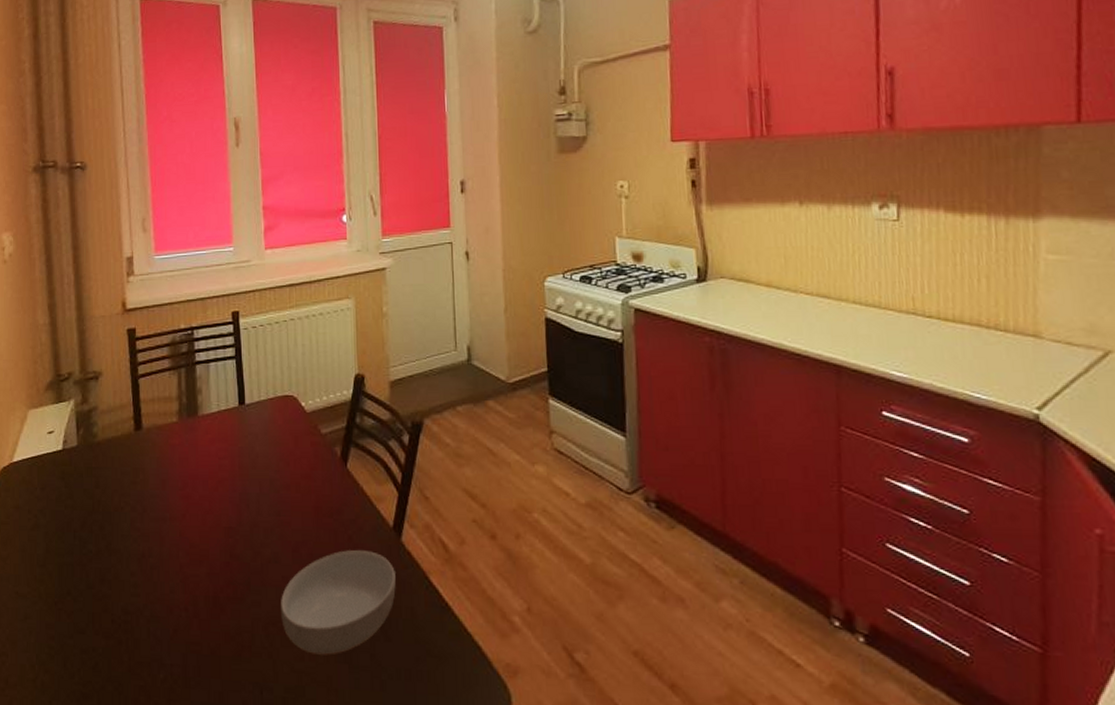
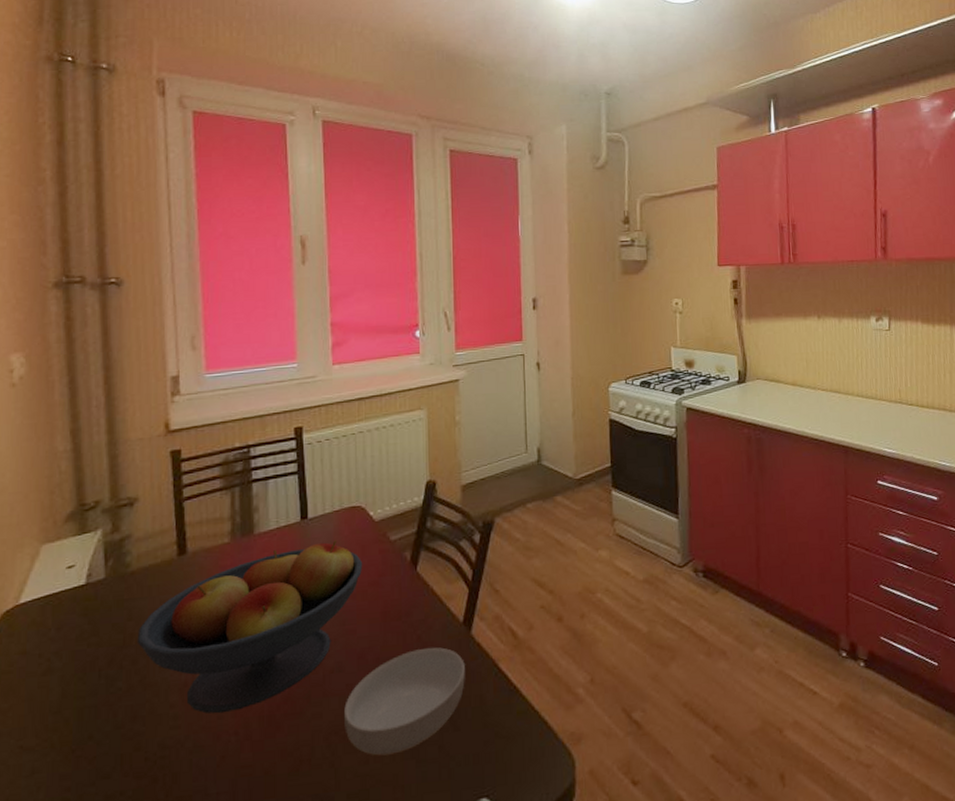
fruit bowl: none [103,428,296,588] -> present [137,540,363,714]

